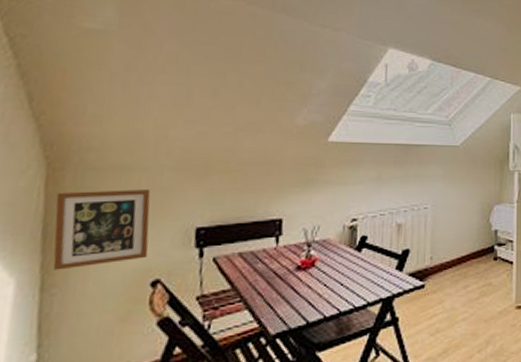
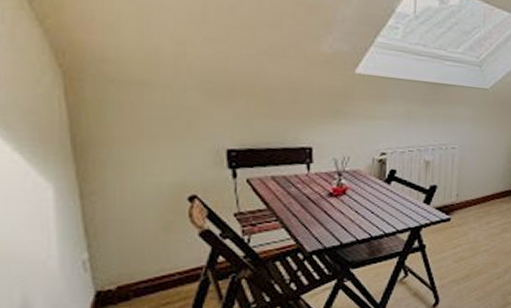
picture frame: present [53,188,151,270] -> none [79,103,182,180]

